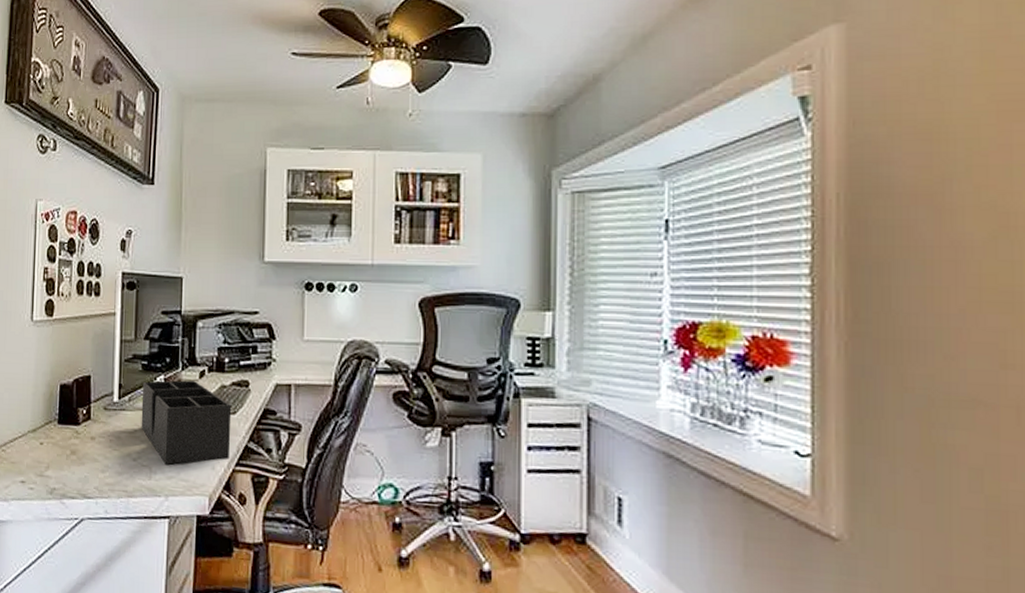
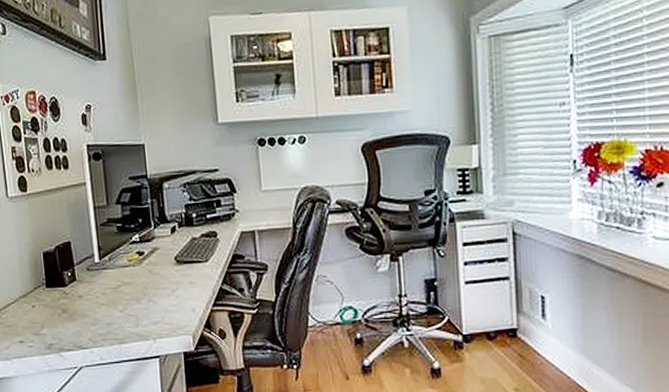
desk organizer: present [141,380,232,465] -> none [119,236,207,312]

